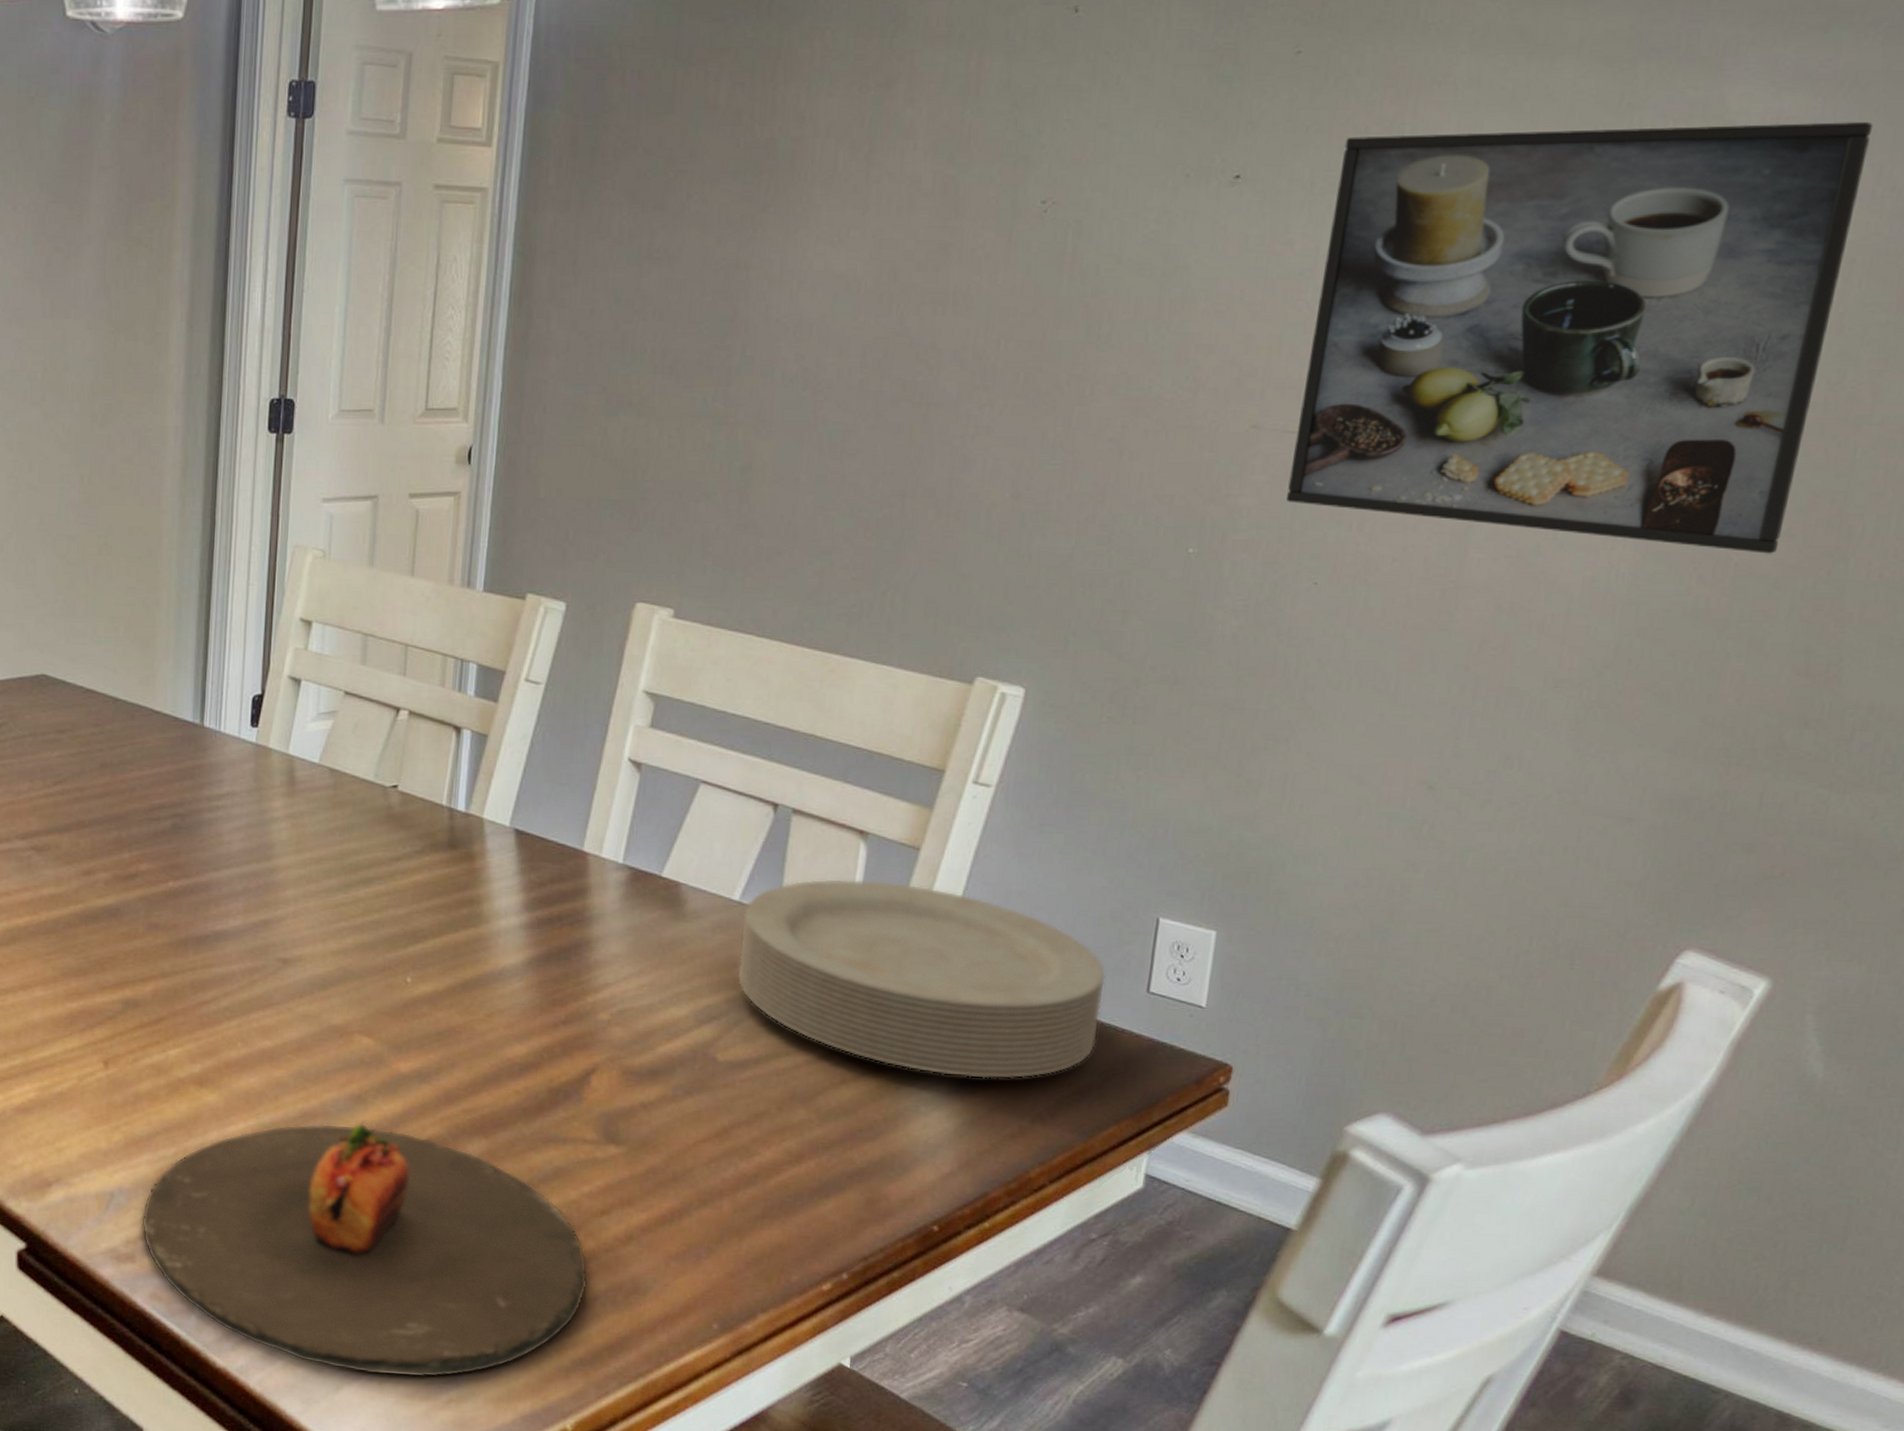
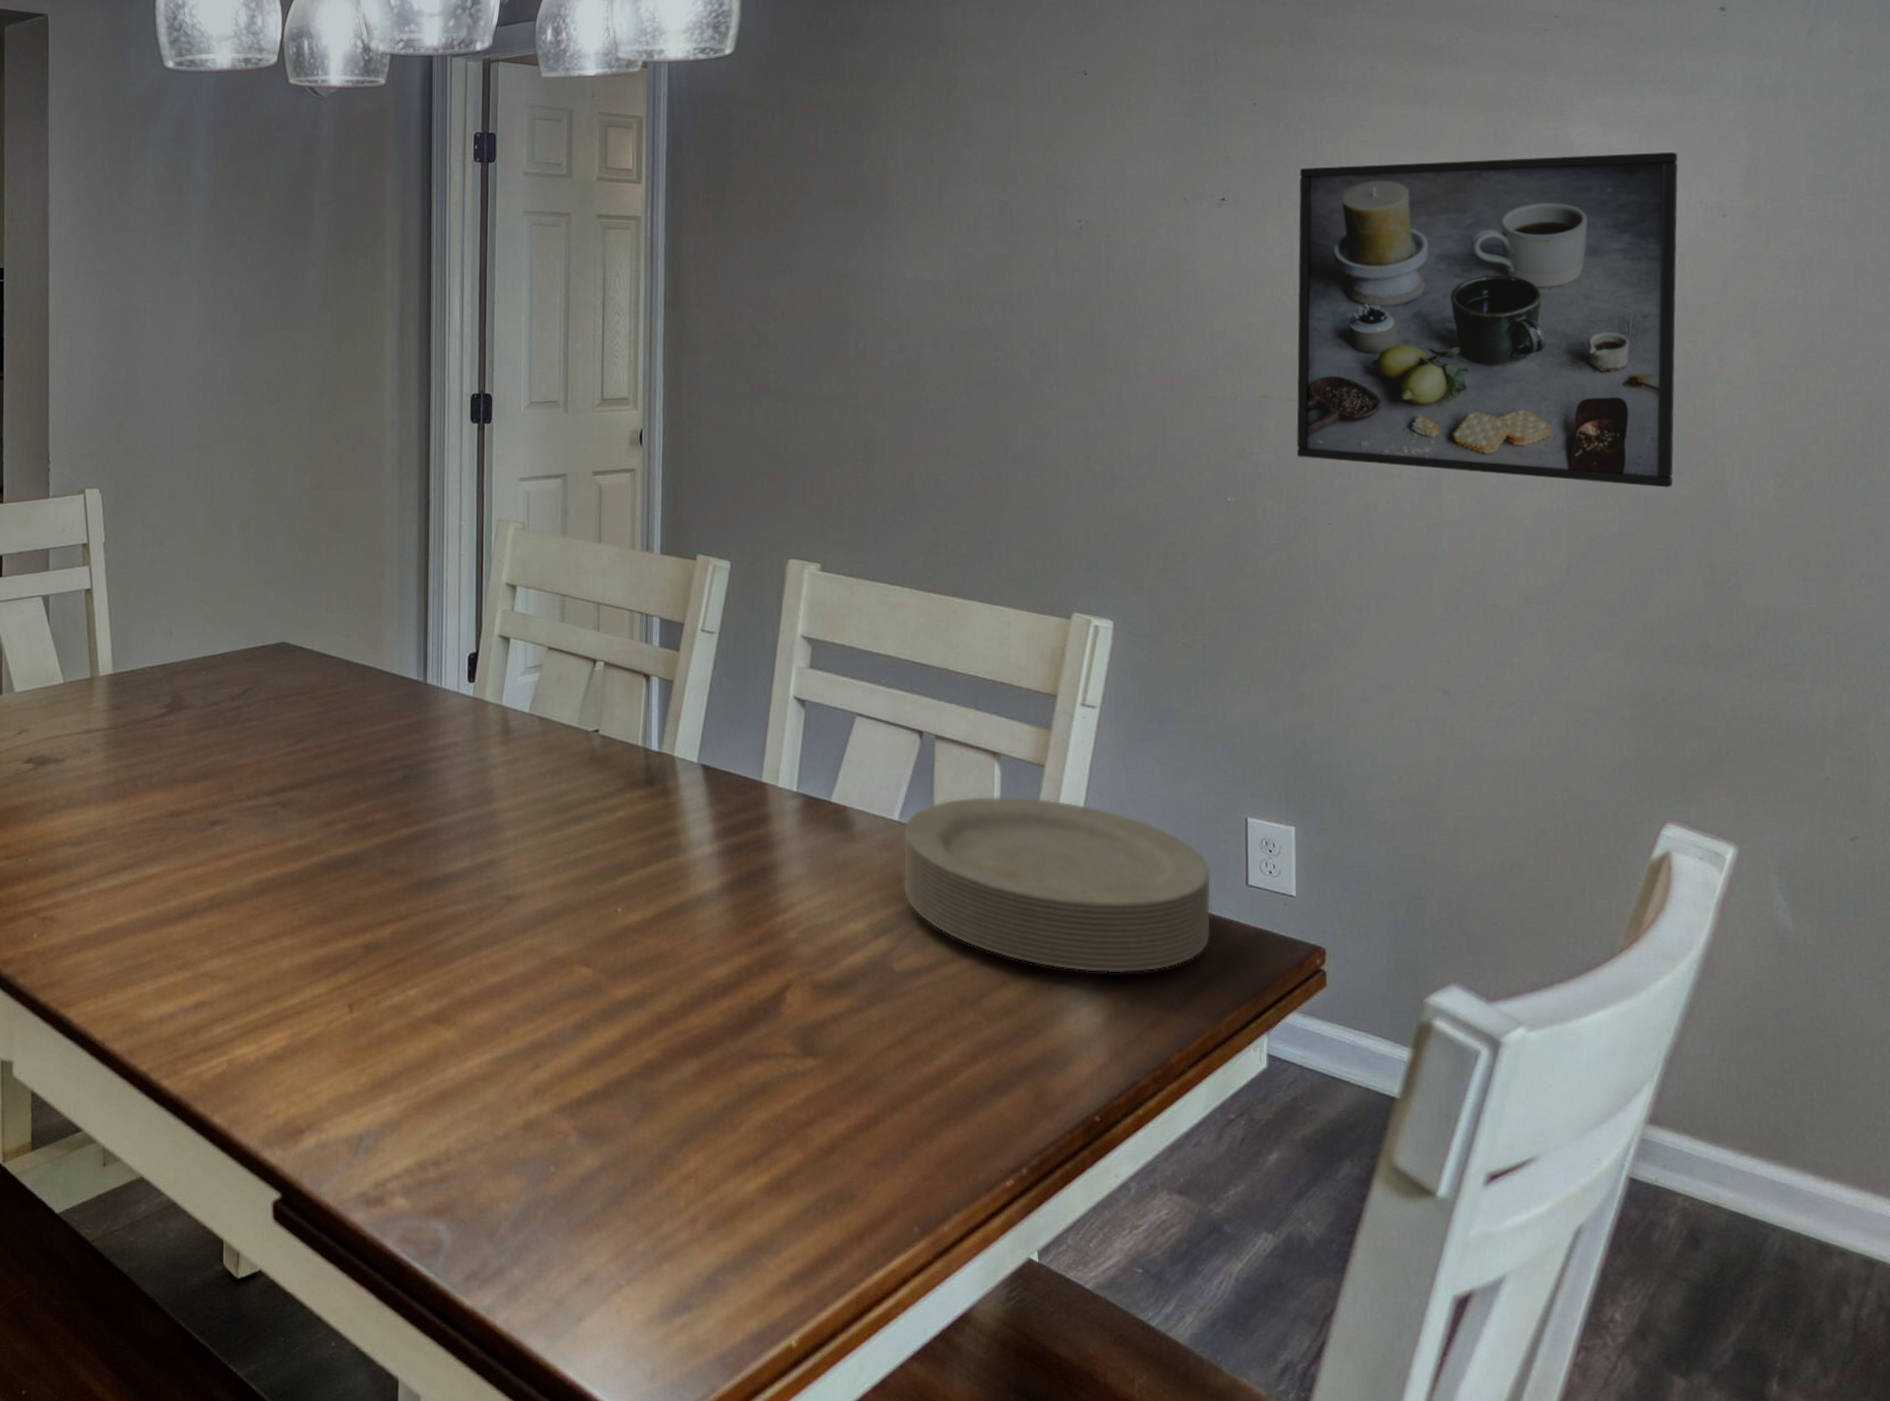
plate: present [141,1120,588,1378] -> none [389,1047,799,1304]

